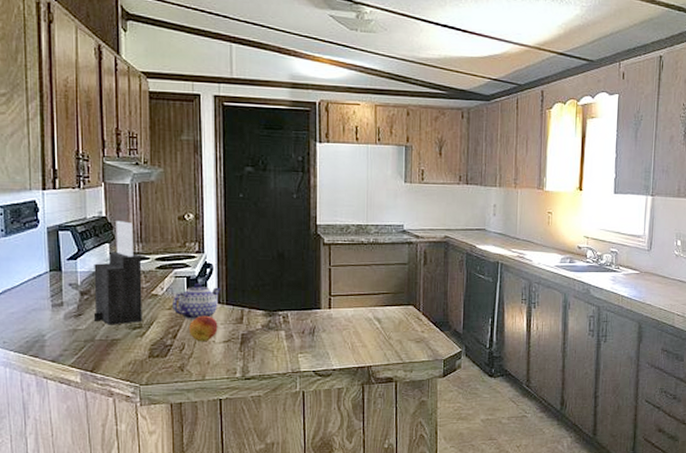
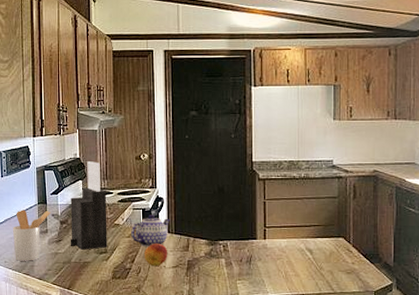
utensil holder: none [14,278,67,341] -> present [12,210,50,261]

